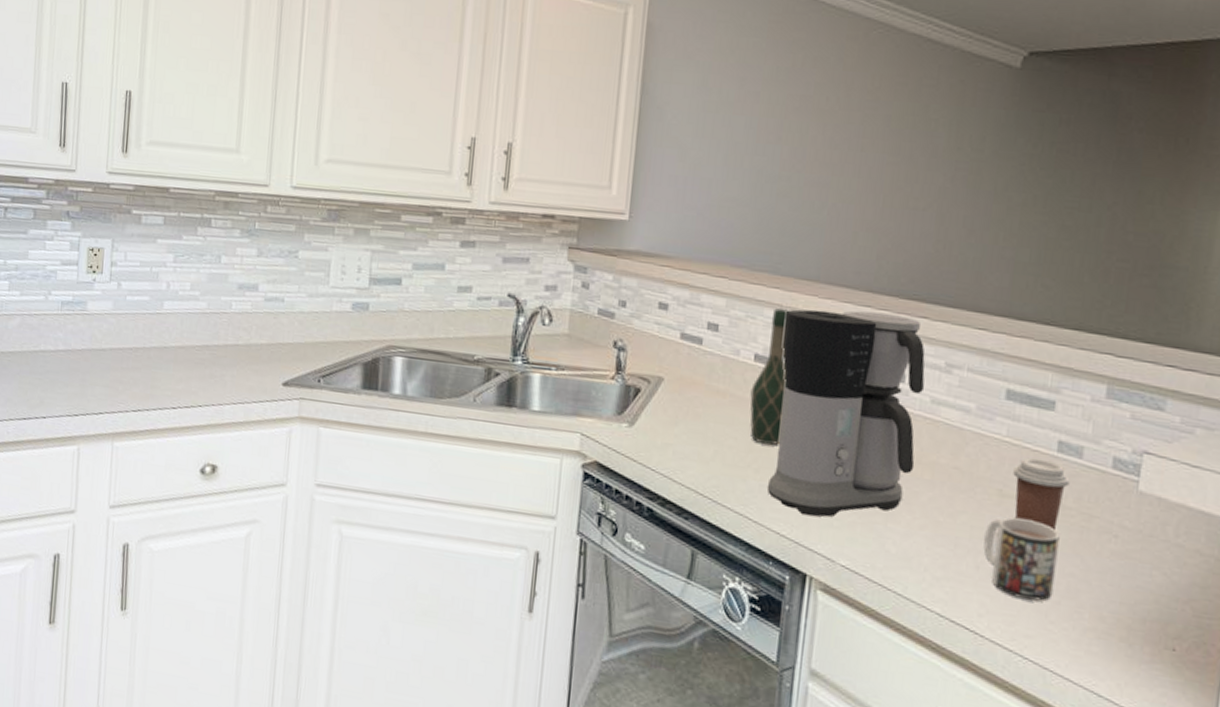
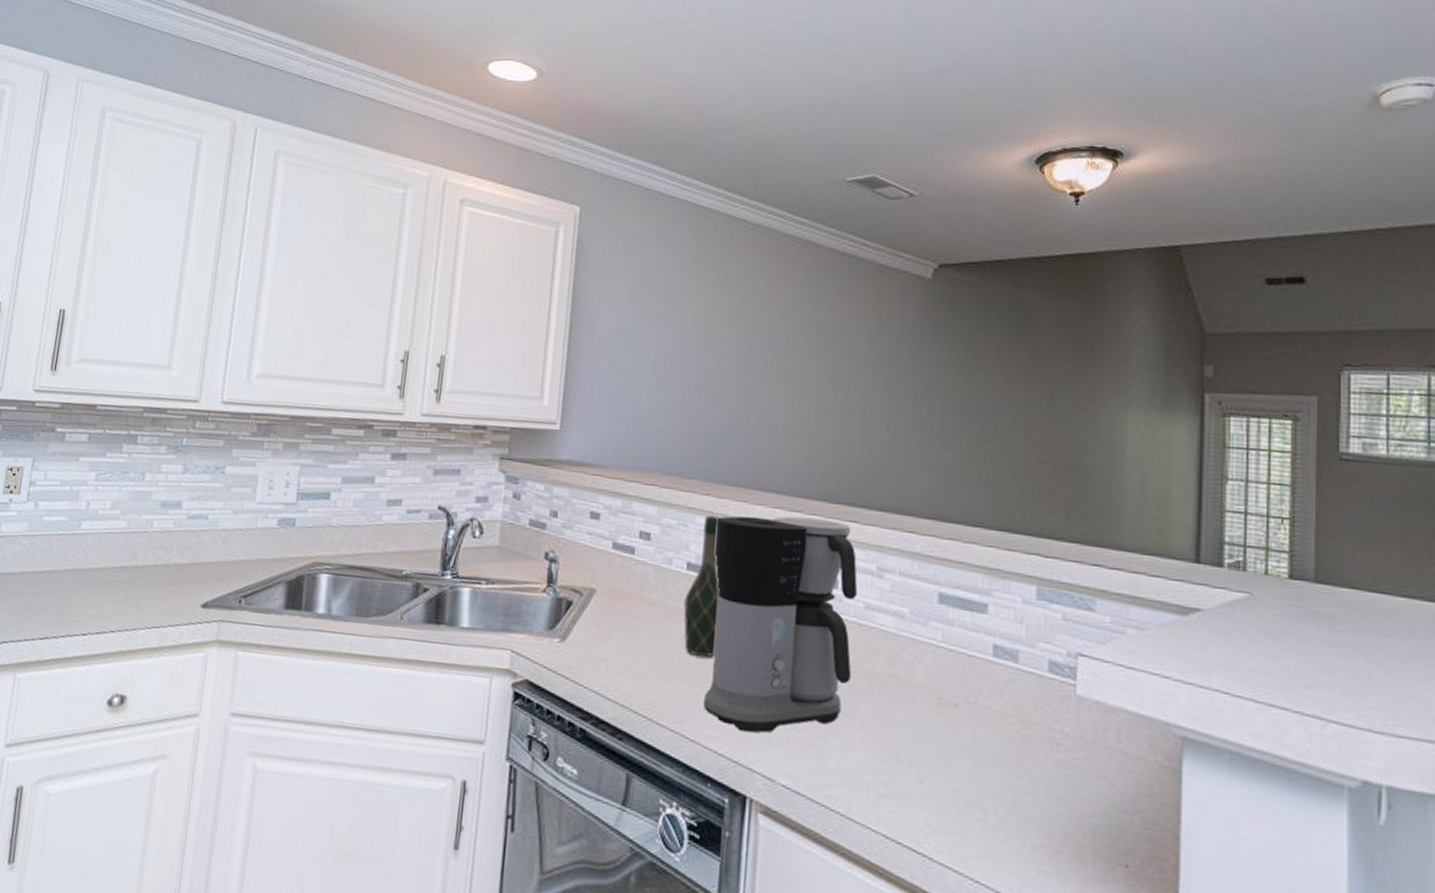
mug: present [983,517,1060,601] -> none [926,727,1002,818]
coffee cup: present [1013,458,1070,531] -> none [951,663,1008,740]

